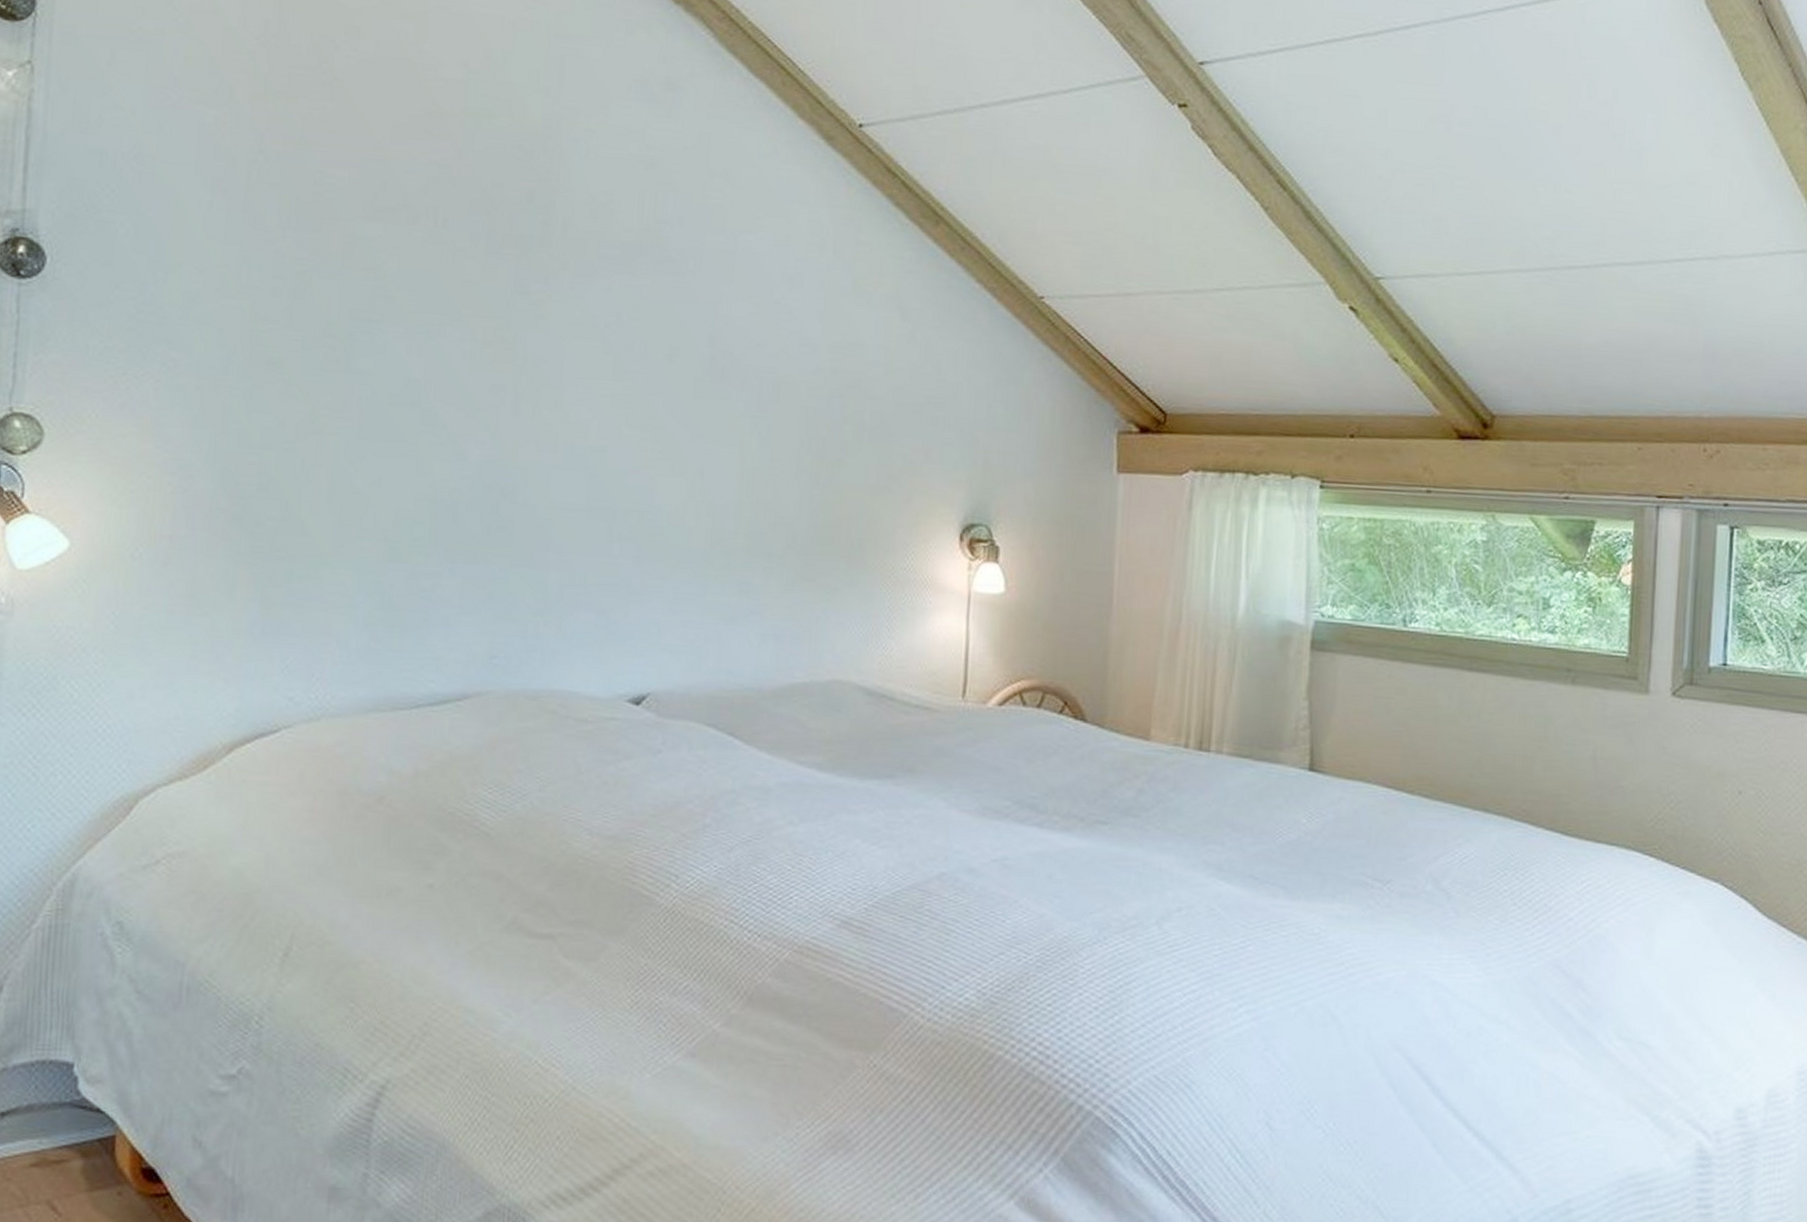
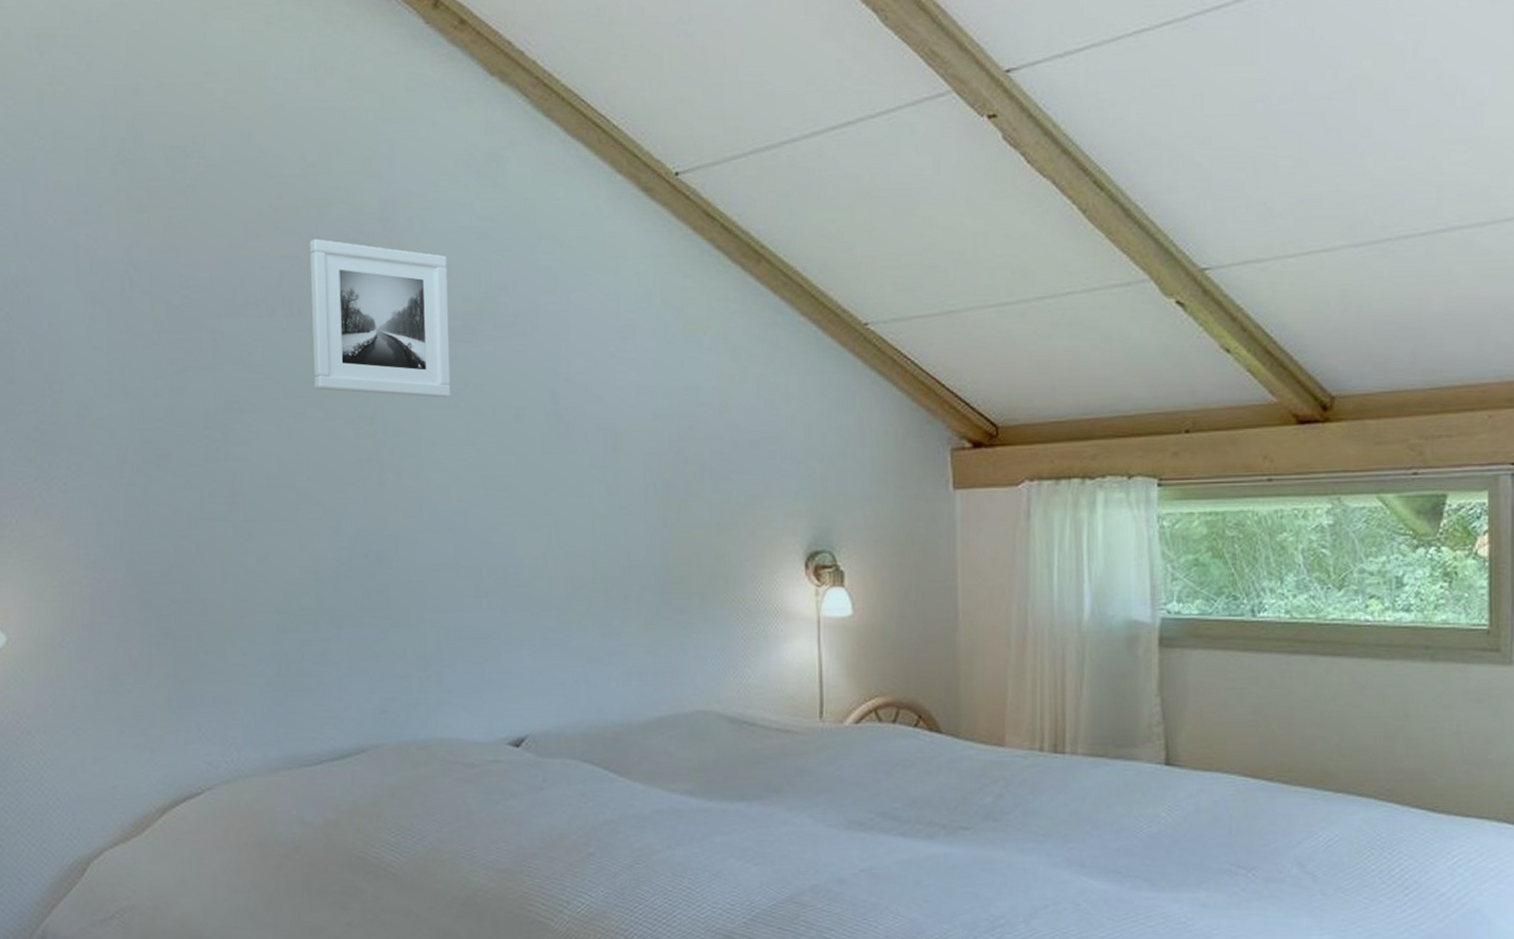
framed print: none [452,148,611,330] -> present [310,238,451,398]

